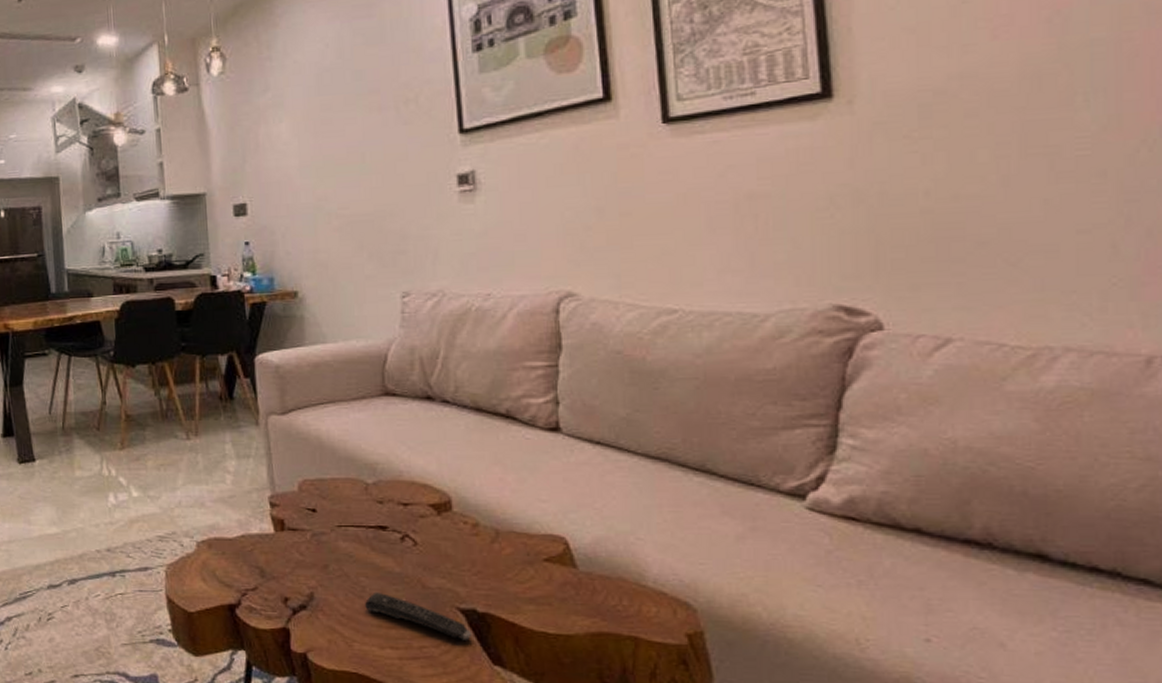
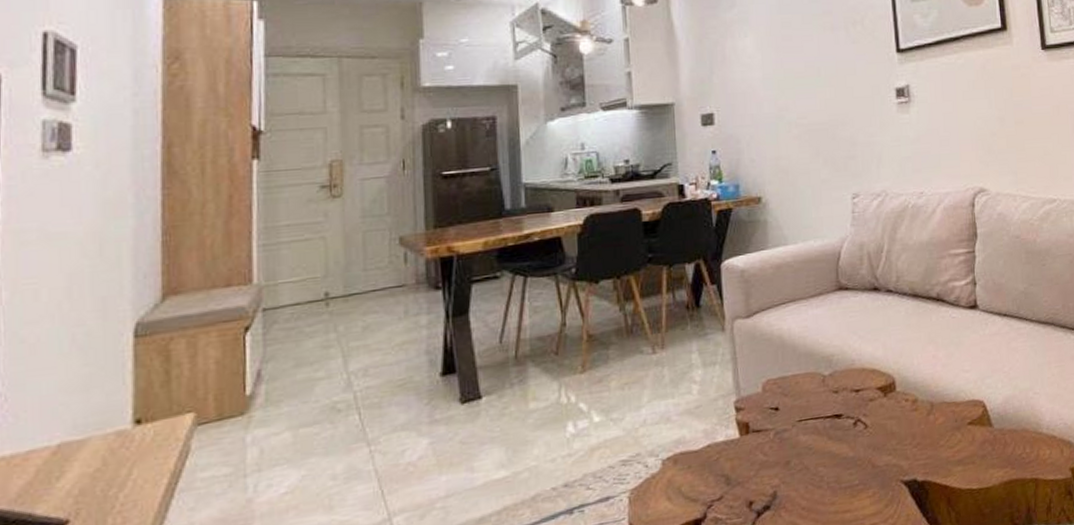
remote control: present [365,591,471,640] -> none [823,479,913,511]

